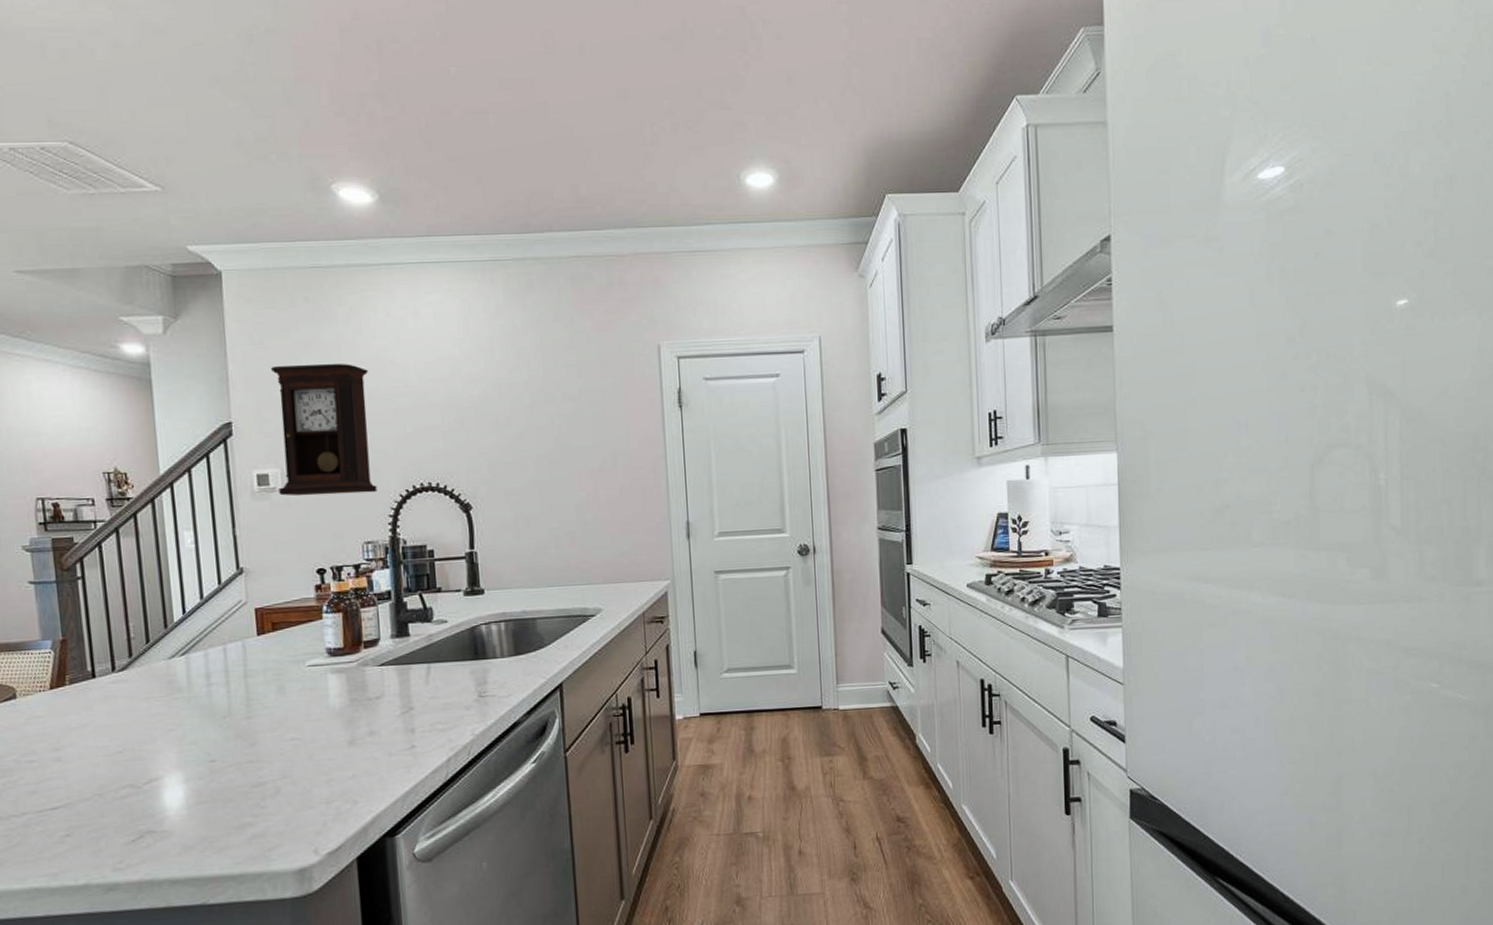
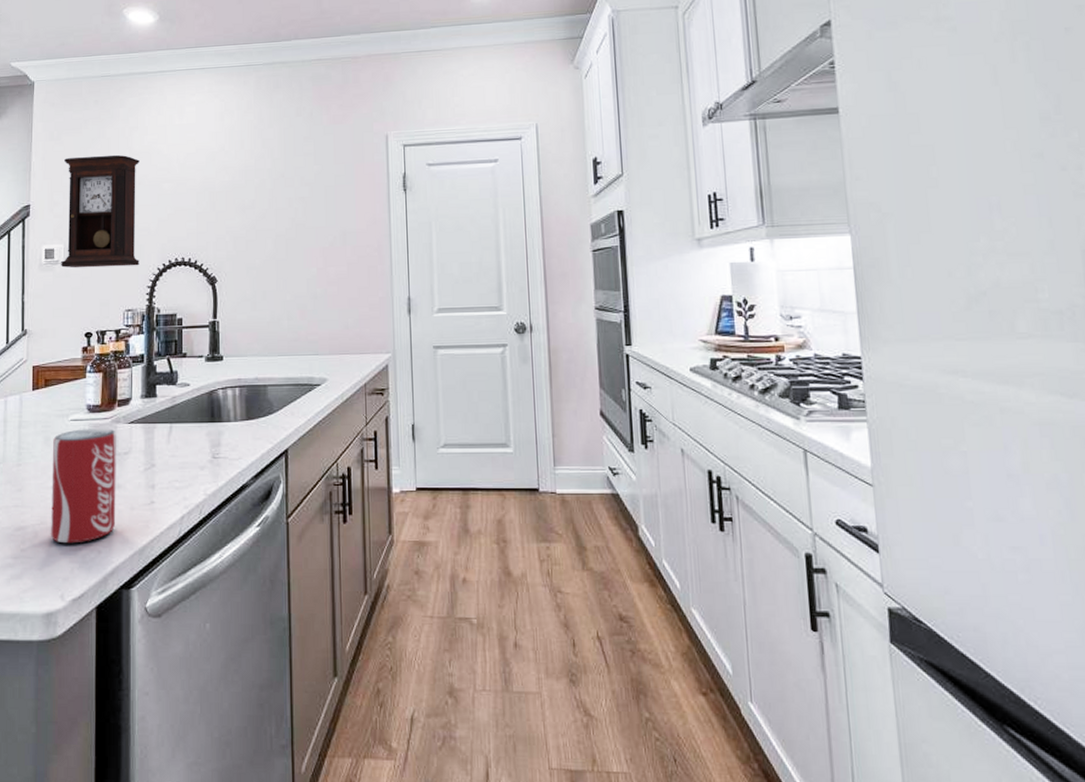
beverage can: none [289,672,372,797] -> present [51,428,116,544]

